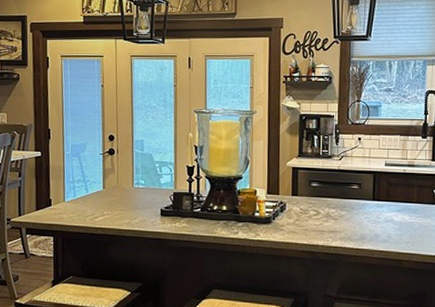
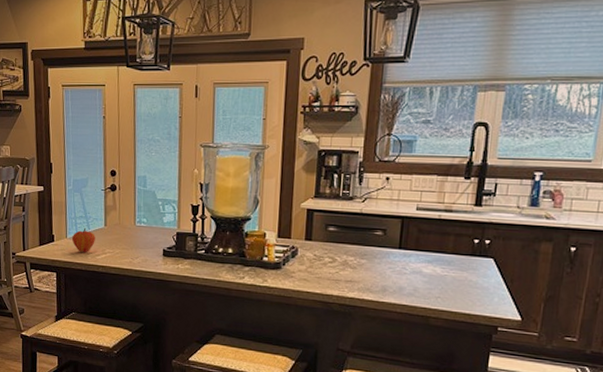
fruit: none [69,192,94,215] -> present [71,228,95,252]

